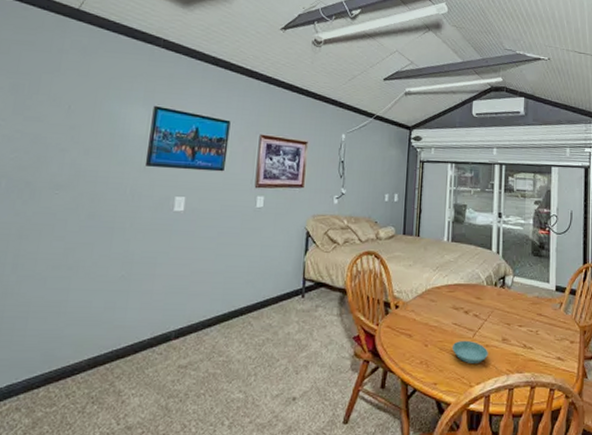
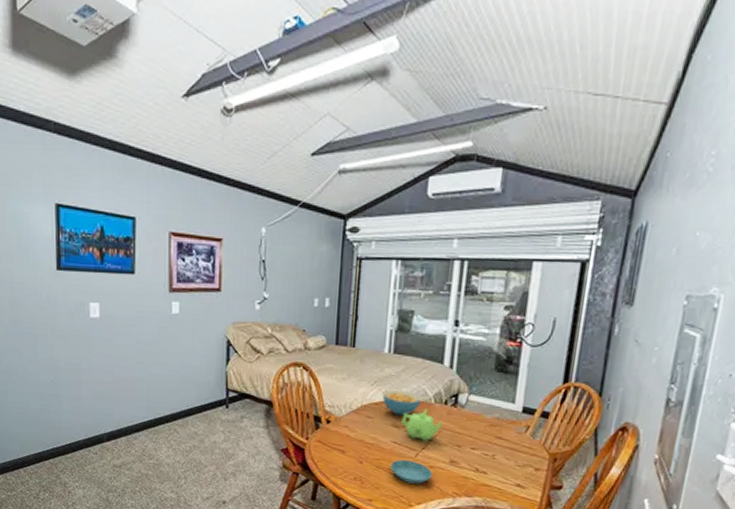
cereal bowl: none [443,275,475,298] -> present [382,390,421,416]
teapot: none [460,291,495,323] -> present [401,409,444,443]

